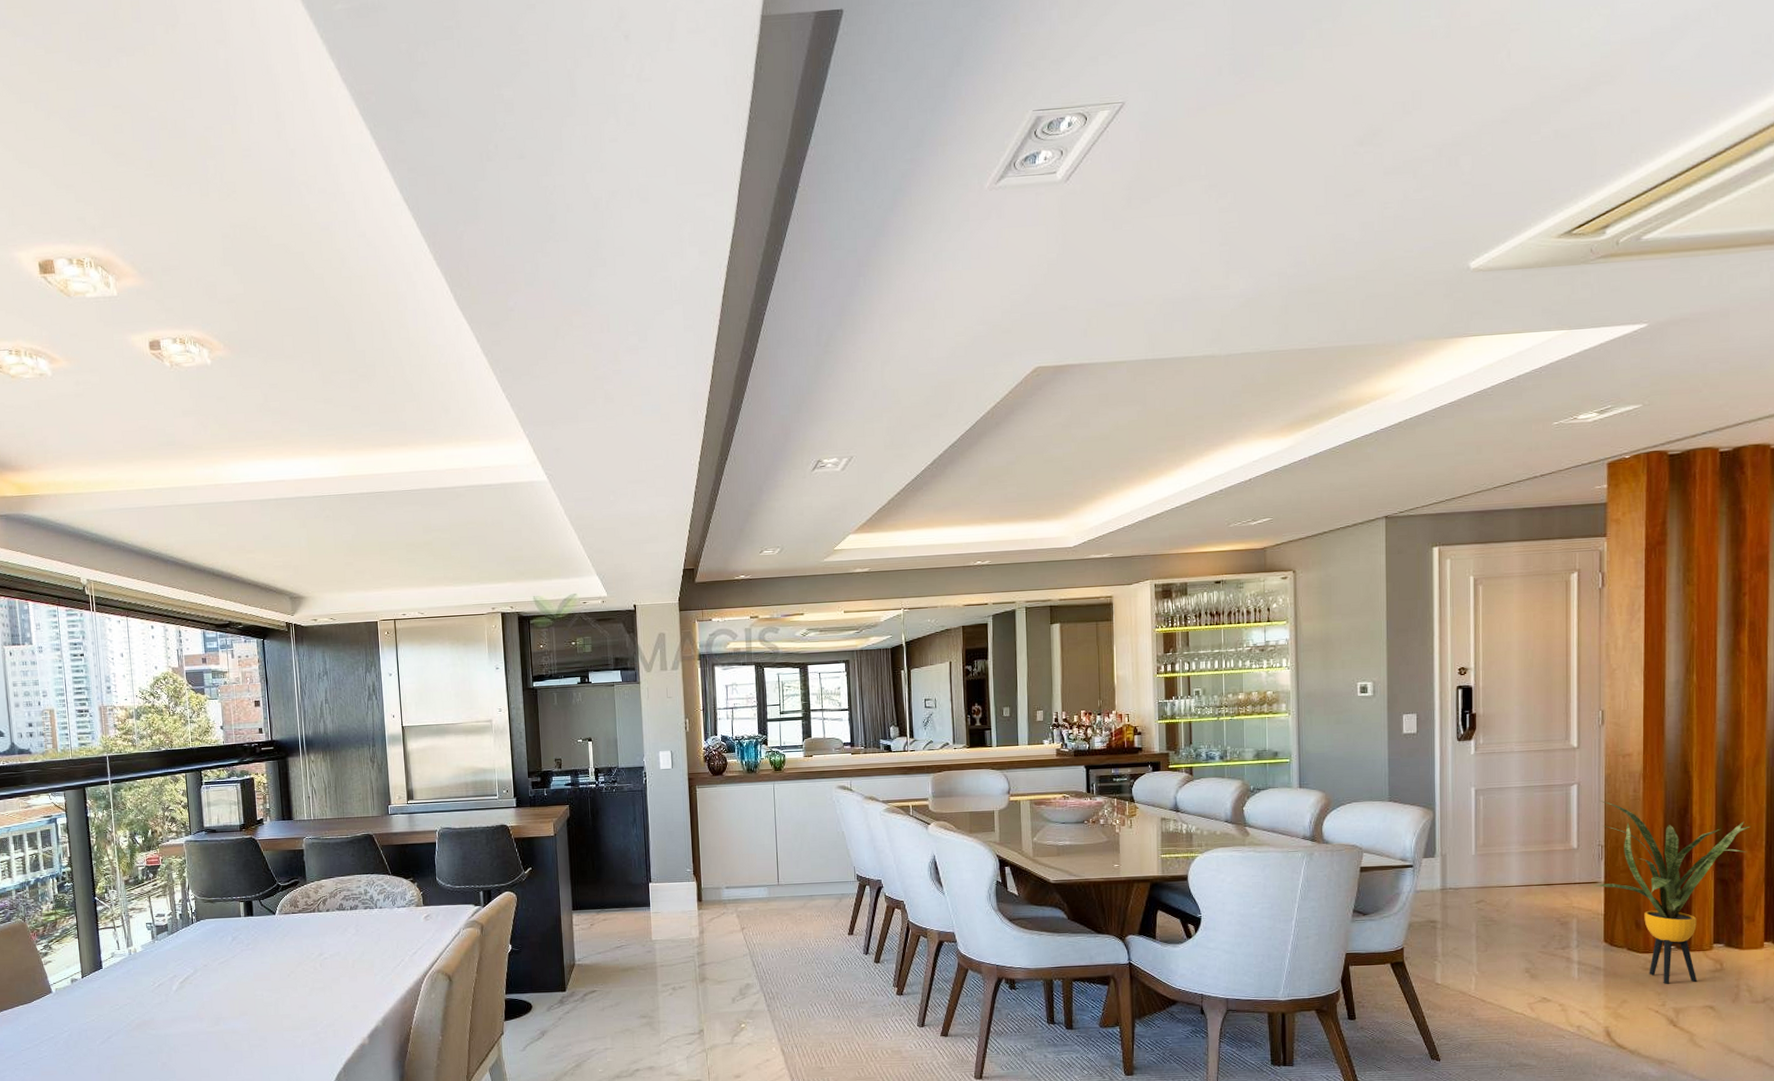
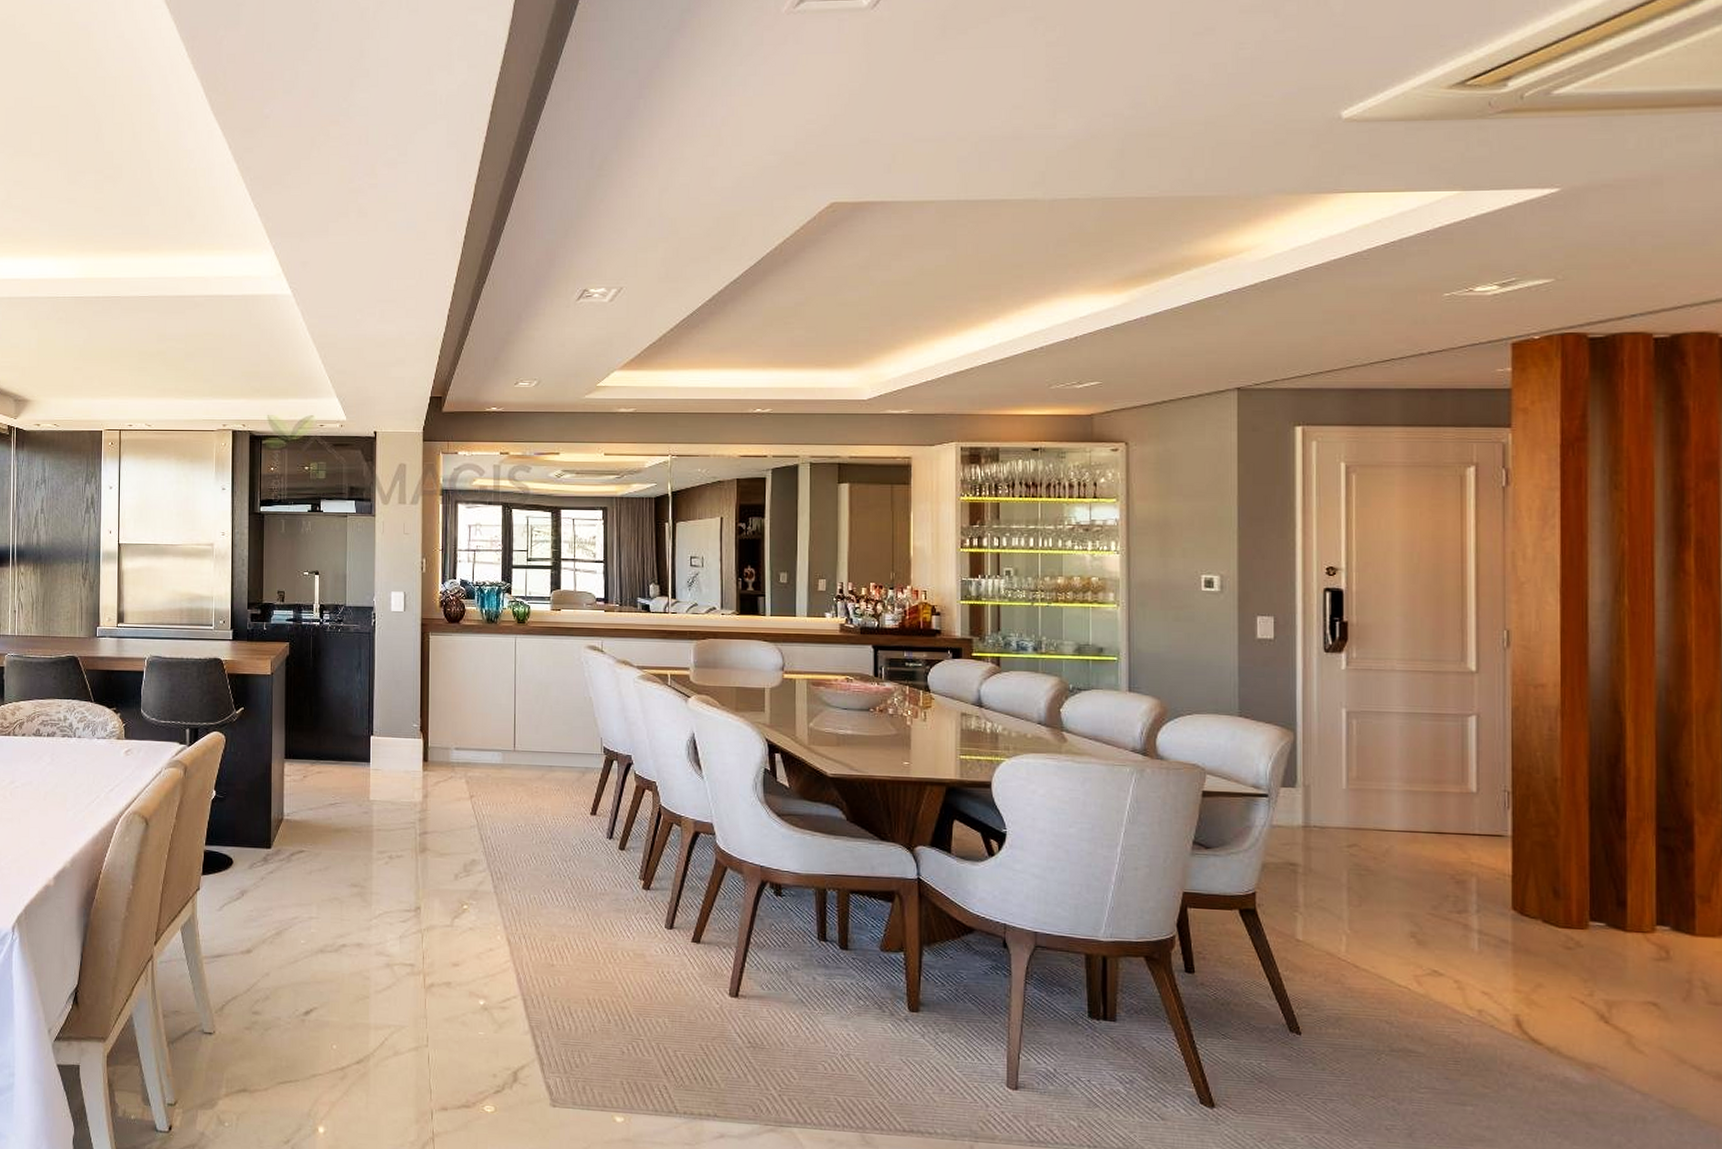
house plant: present [1594,801,1752,984] -> none [1498,737,1704,972]

